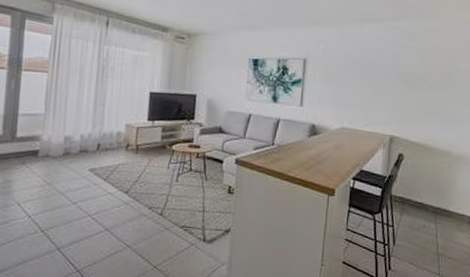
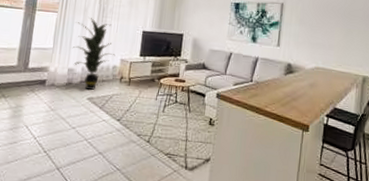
indoor plant: none [68,78,120,160] -> present [72,18,116,90]

